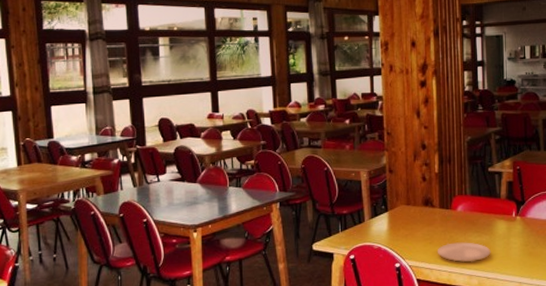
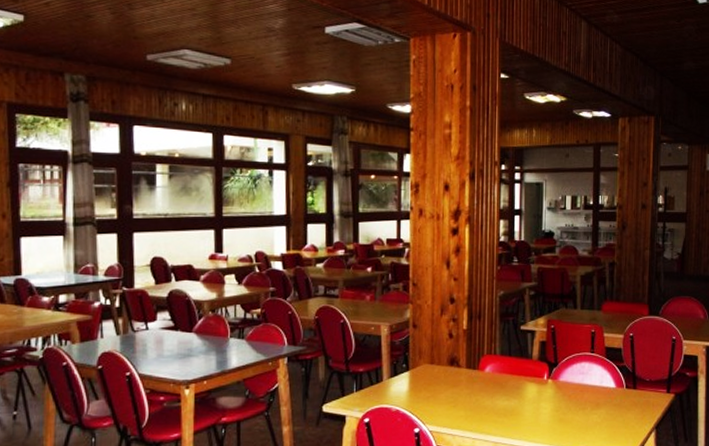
plate: present [437,242,491,262] -> none [460,406,519,428]

